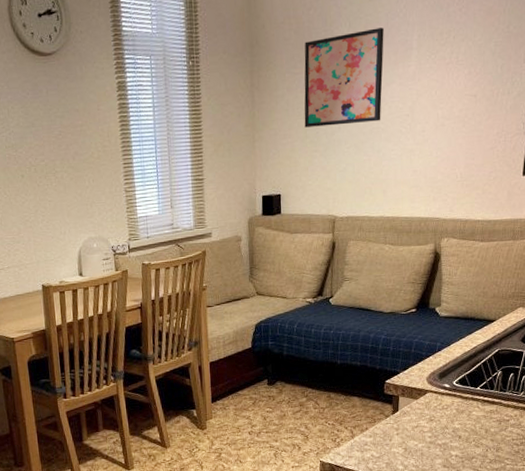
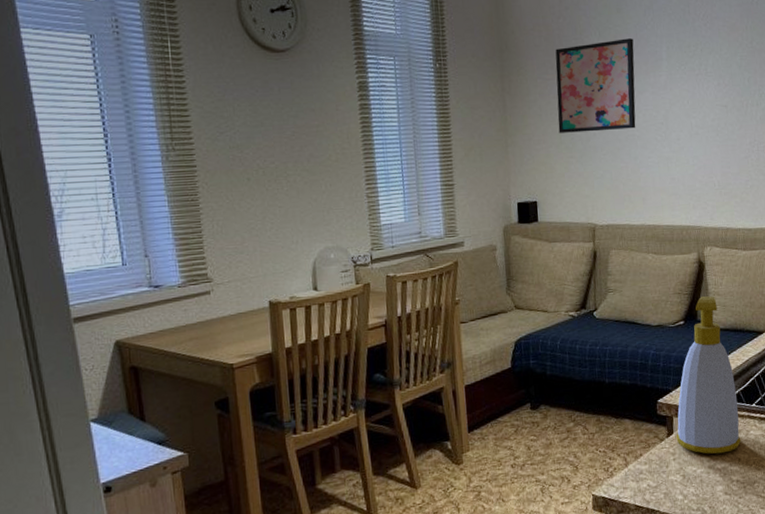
soap bottle: none [401,285,463,431] -> present [676,295,741,454]

